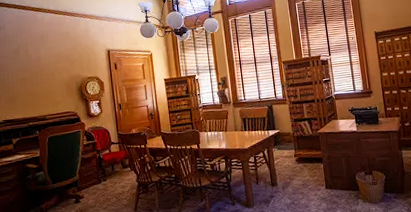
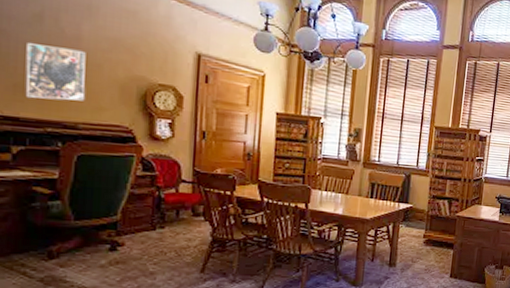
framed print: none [12,67,48,105] -> present [24,43,86,101]

